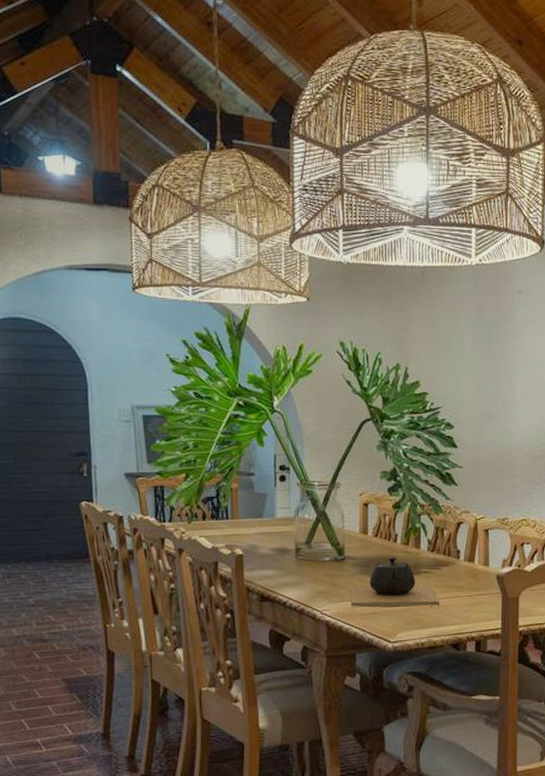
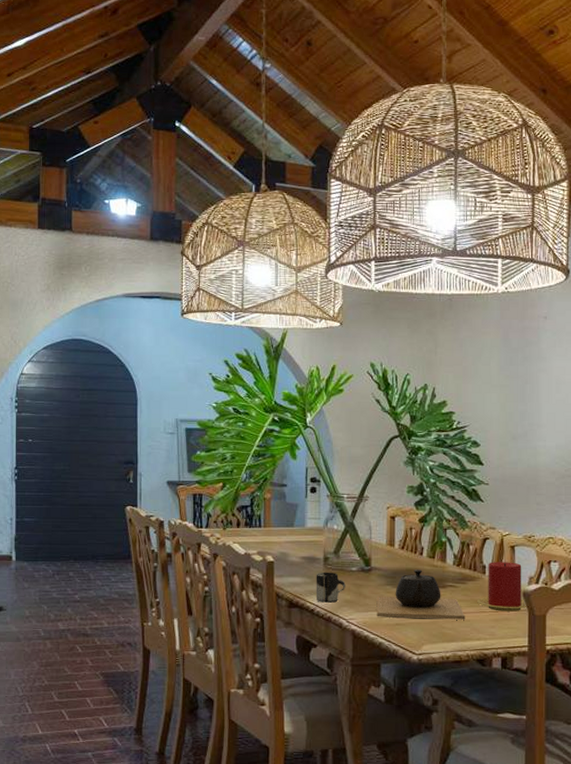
cup: none [287,563,318,595] -> present [315,572,345,603]
candle: none [452,545,501,596] -> present [477,562,527,612]

